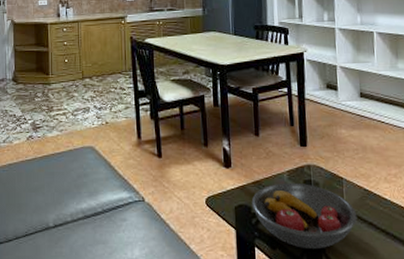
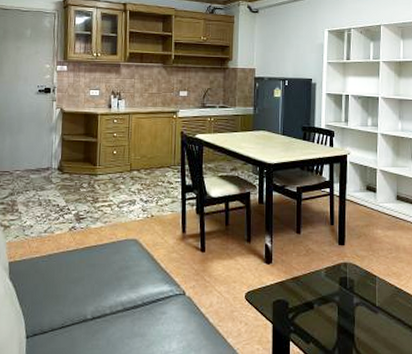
fruit bowl: present [251,182,358,250] -> none [289,279,387,344]

